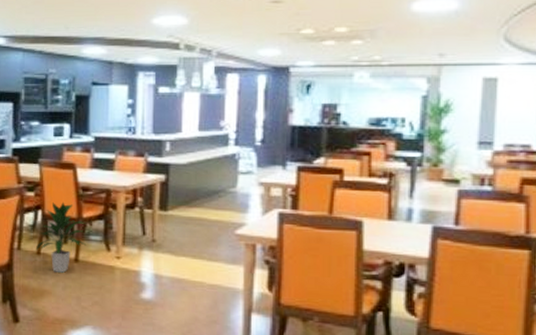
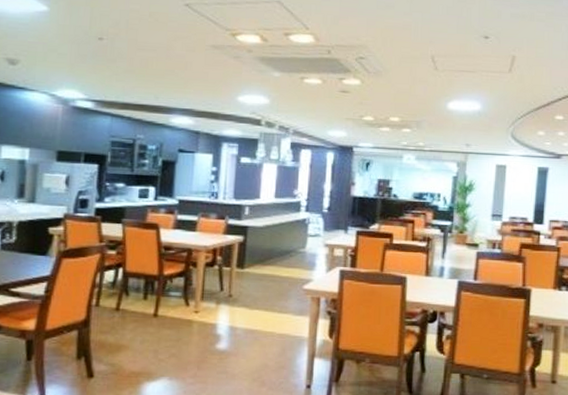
indoor plant: present [35,201,87,273] -> none [114,260,167,328]

